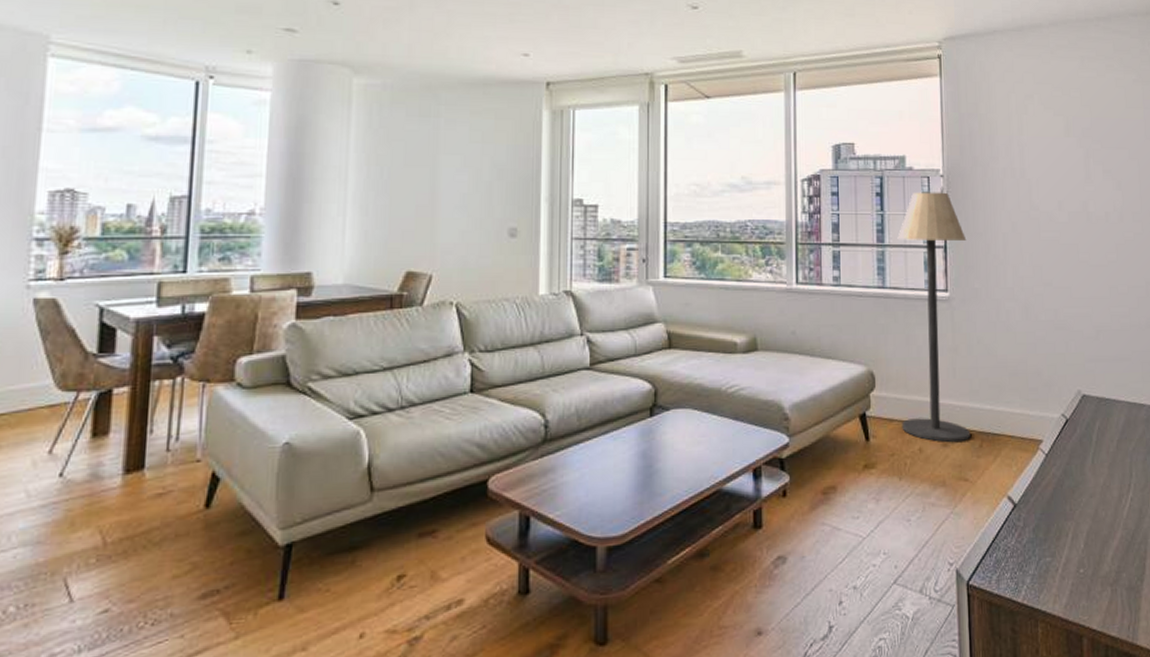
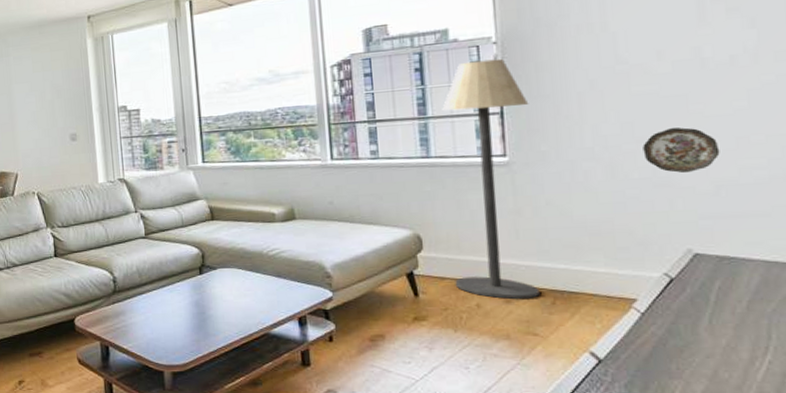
decorative plate: none [1048,274,1099,317] -> present [643,127,720,173]

